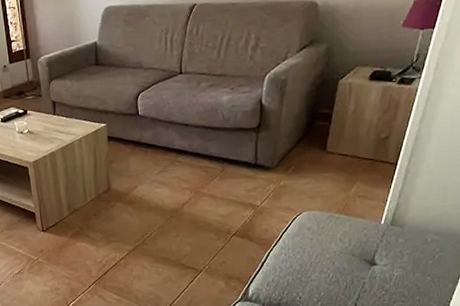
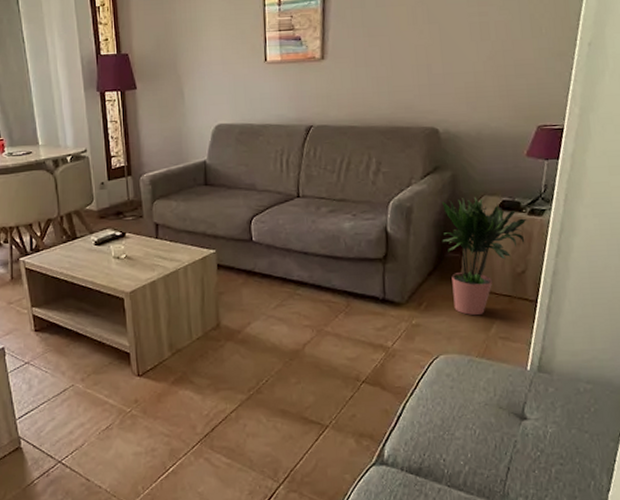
potted plant: none [312,68,396,178] -> present [441,197,527,316]

